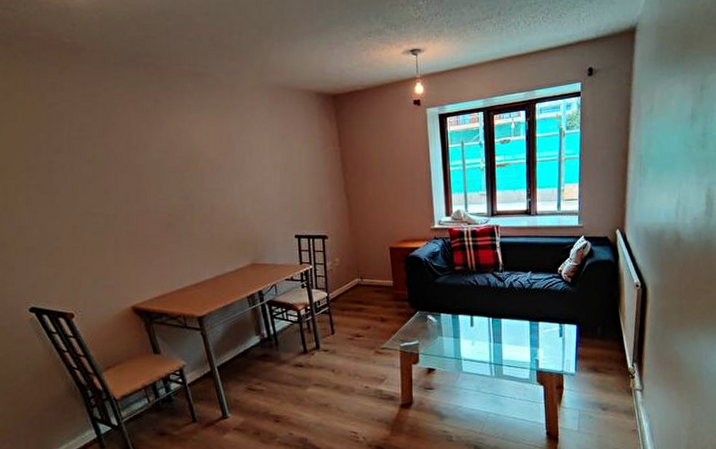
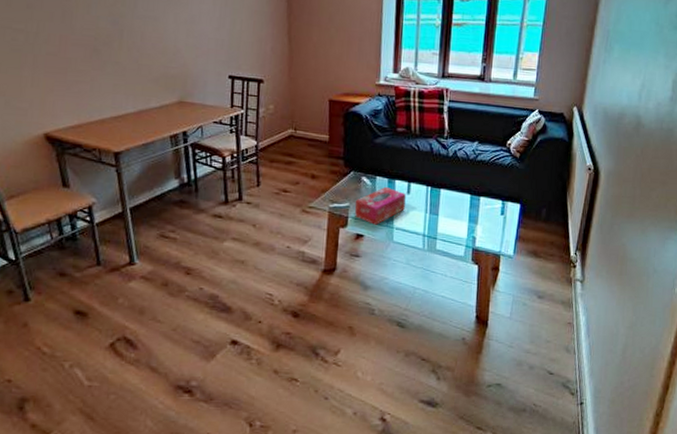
tissue box: none [423,323,470,358] -> present [354,187,406,225]

